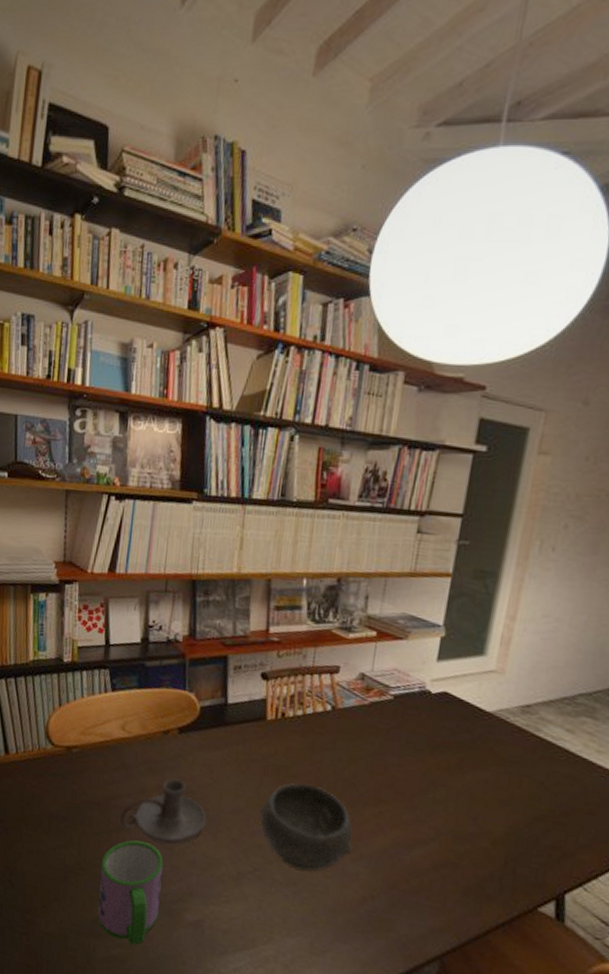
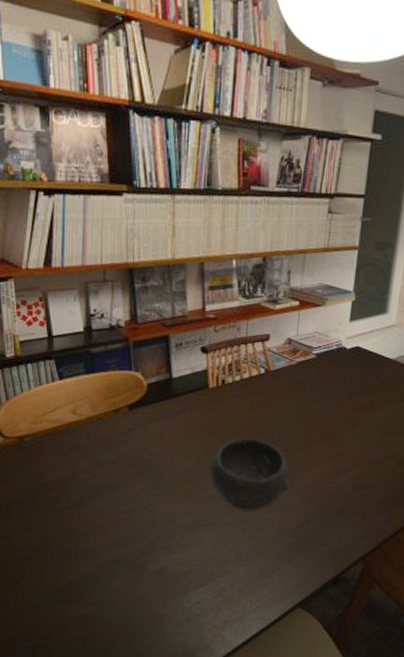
mug: present [97,840,164,946] -> none [65,511,125,603]
candle holder: present [119,778,206,845] -> none [79,450,161,511]

